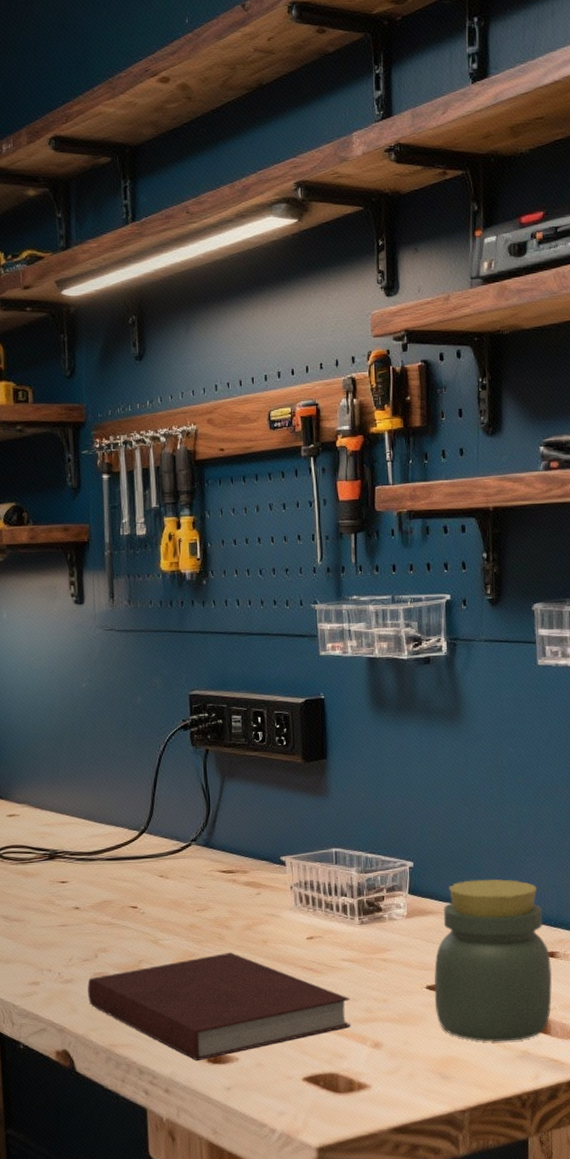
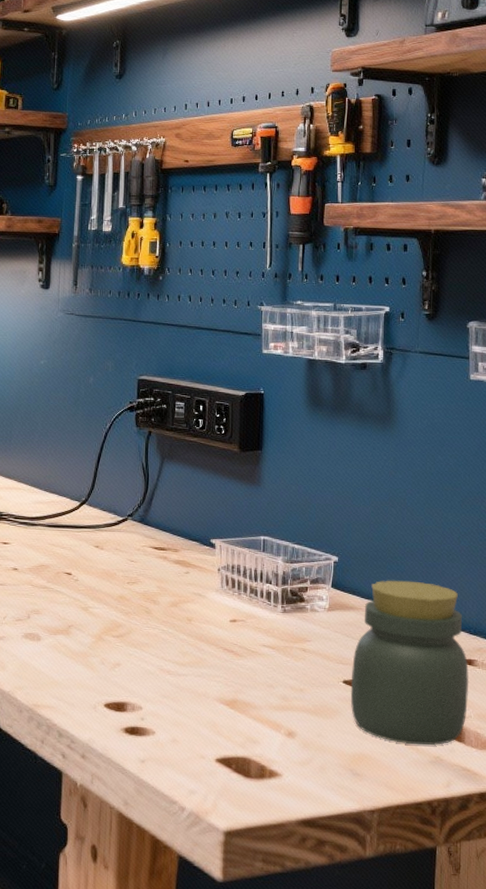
notebook: present [87,952,351,1062] -> none [17,627,268,731]

